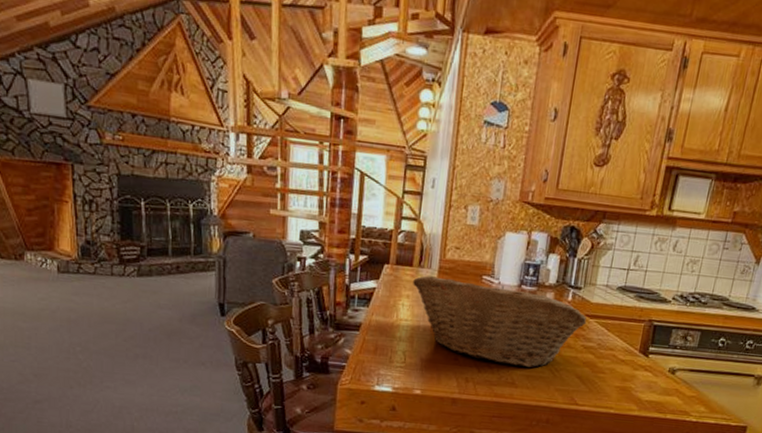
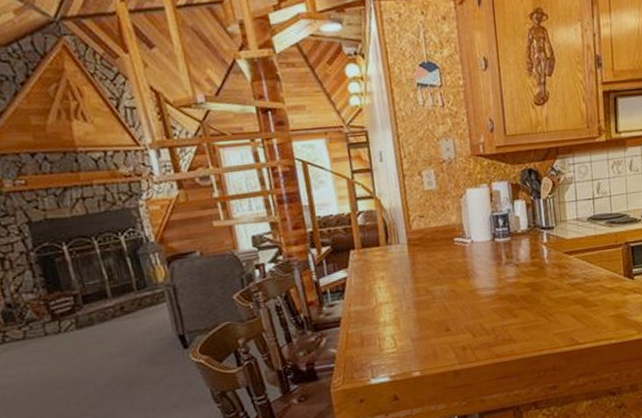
fruit basket: present [413,276,587,368] -> none [384,243,568,325]

